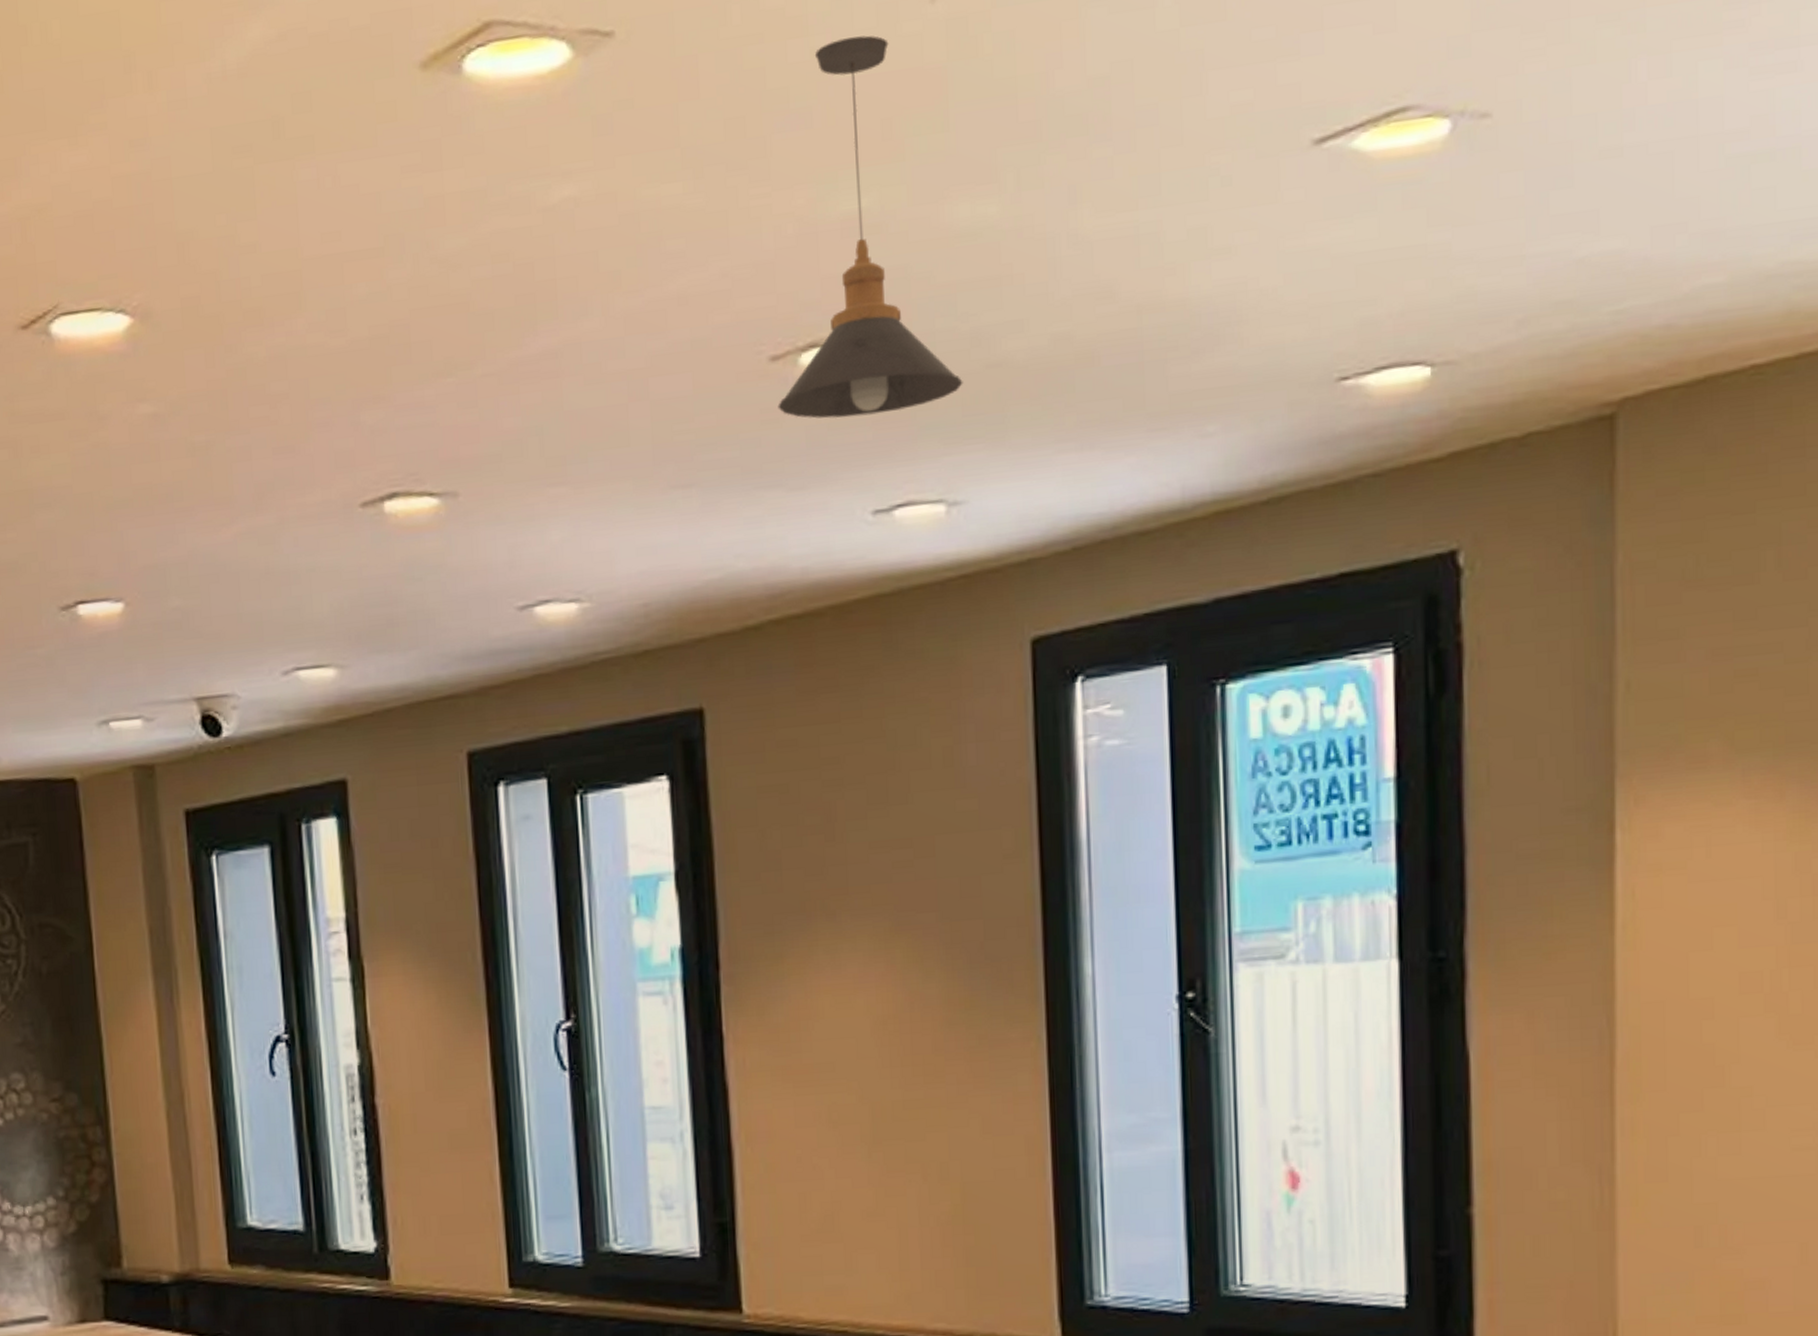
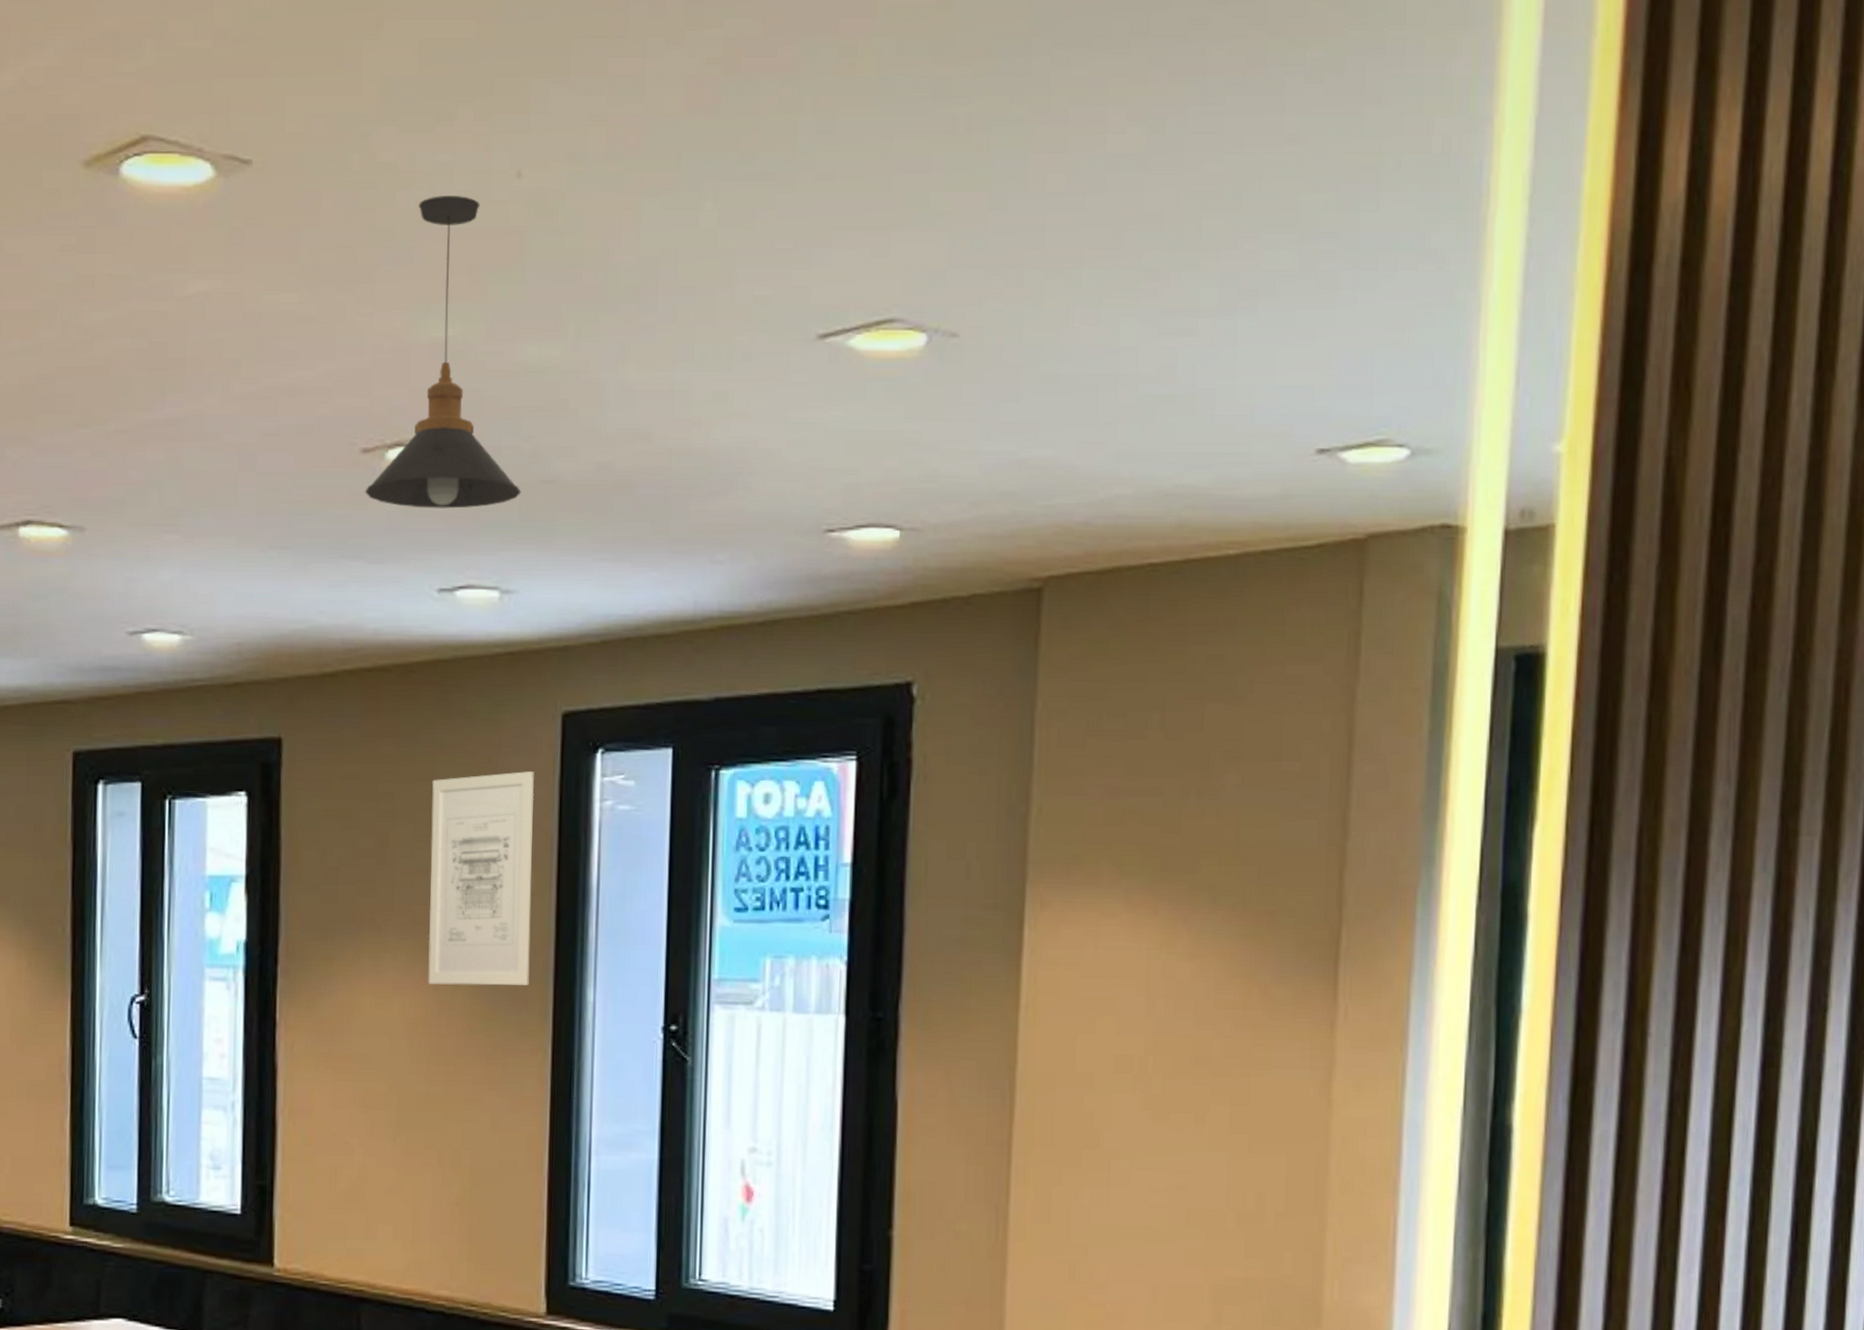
wall art: none [882,712,1014,975] -> present [428,771,535,986]

